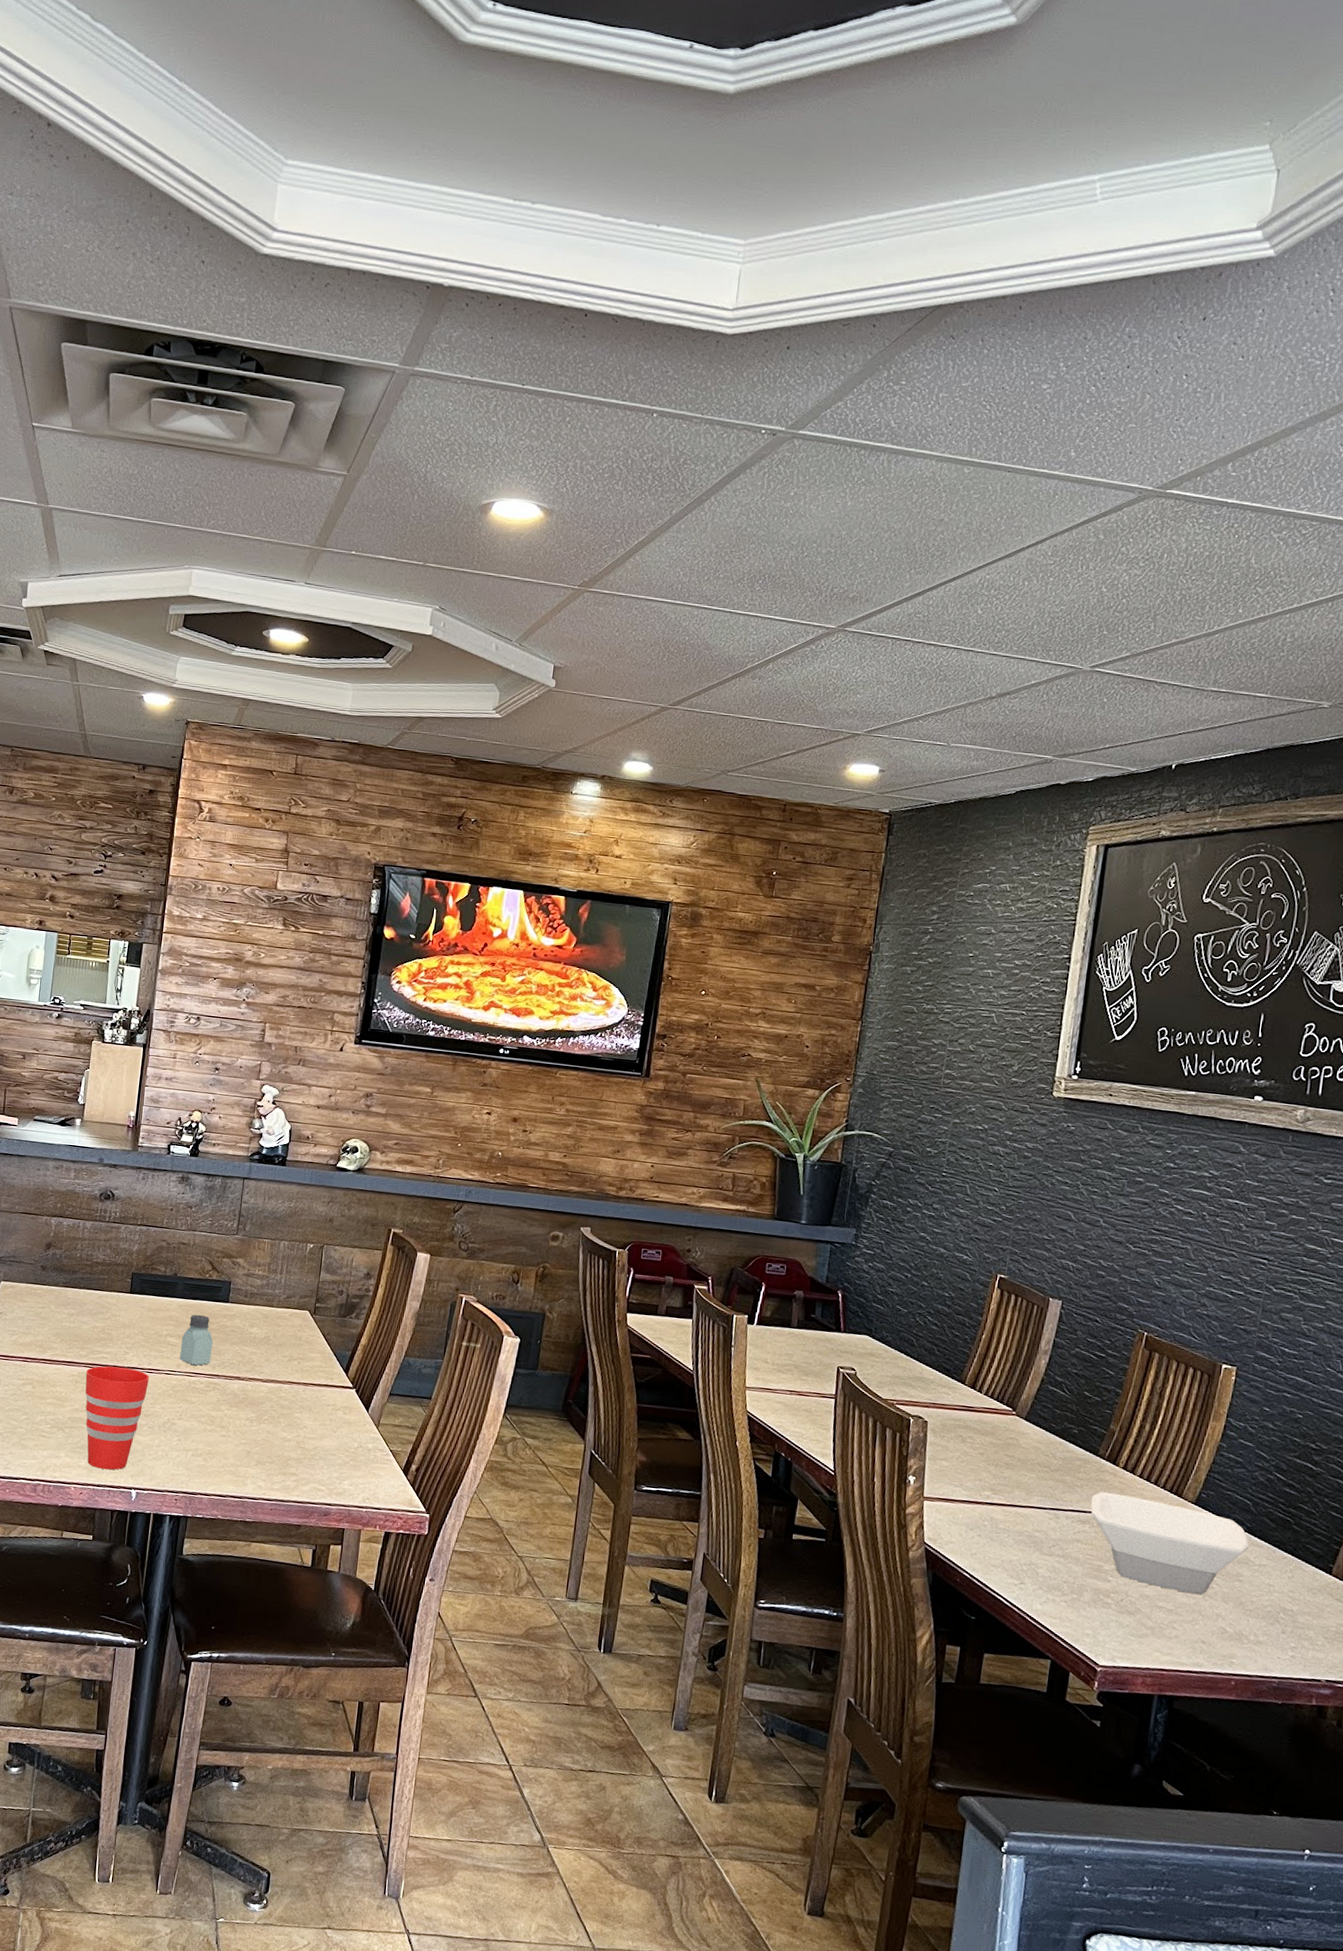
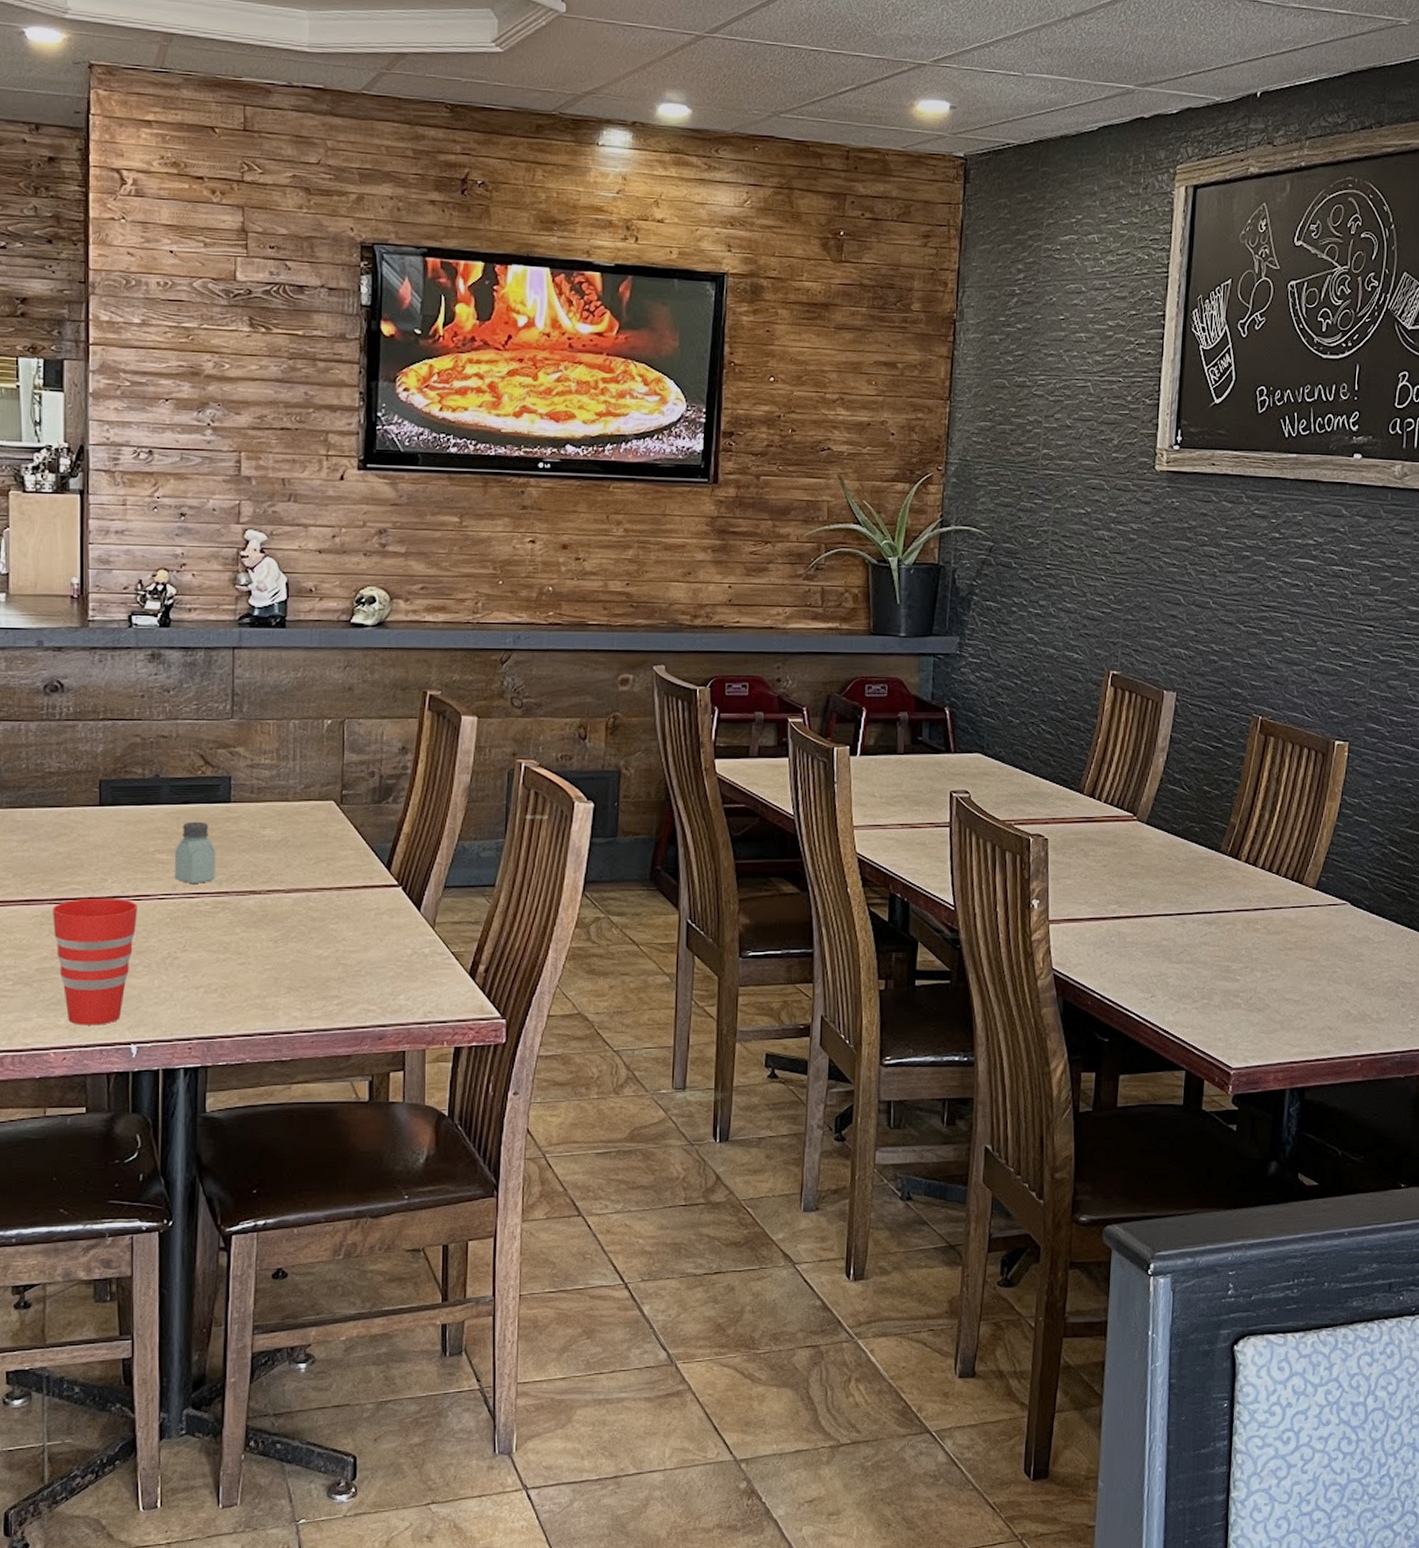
bowl: present [1090,1491,1250,1596] -> none [1216,888,1369,981]

